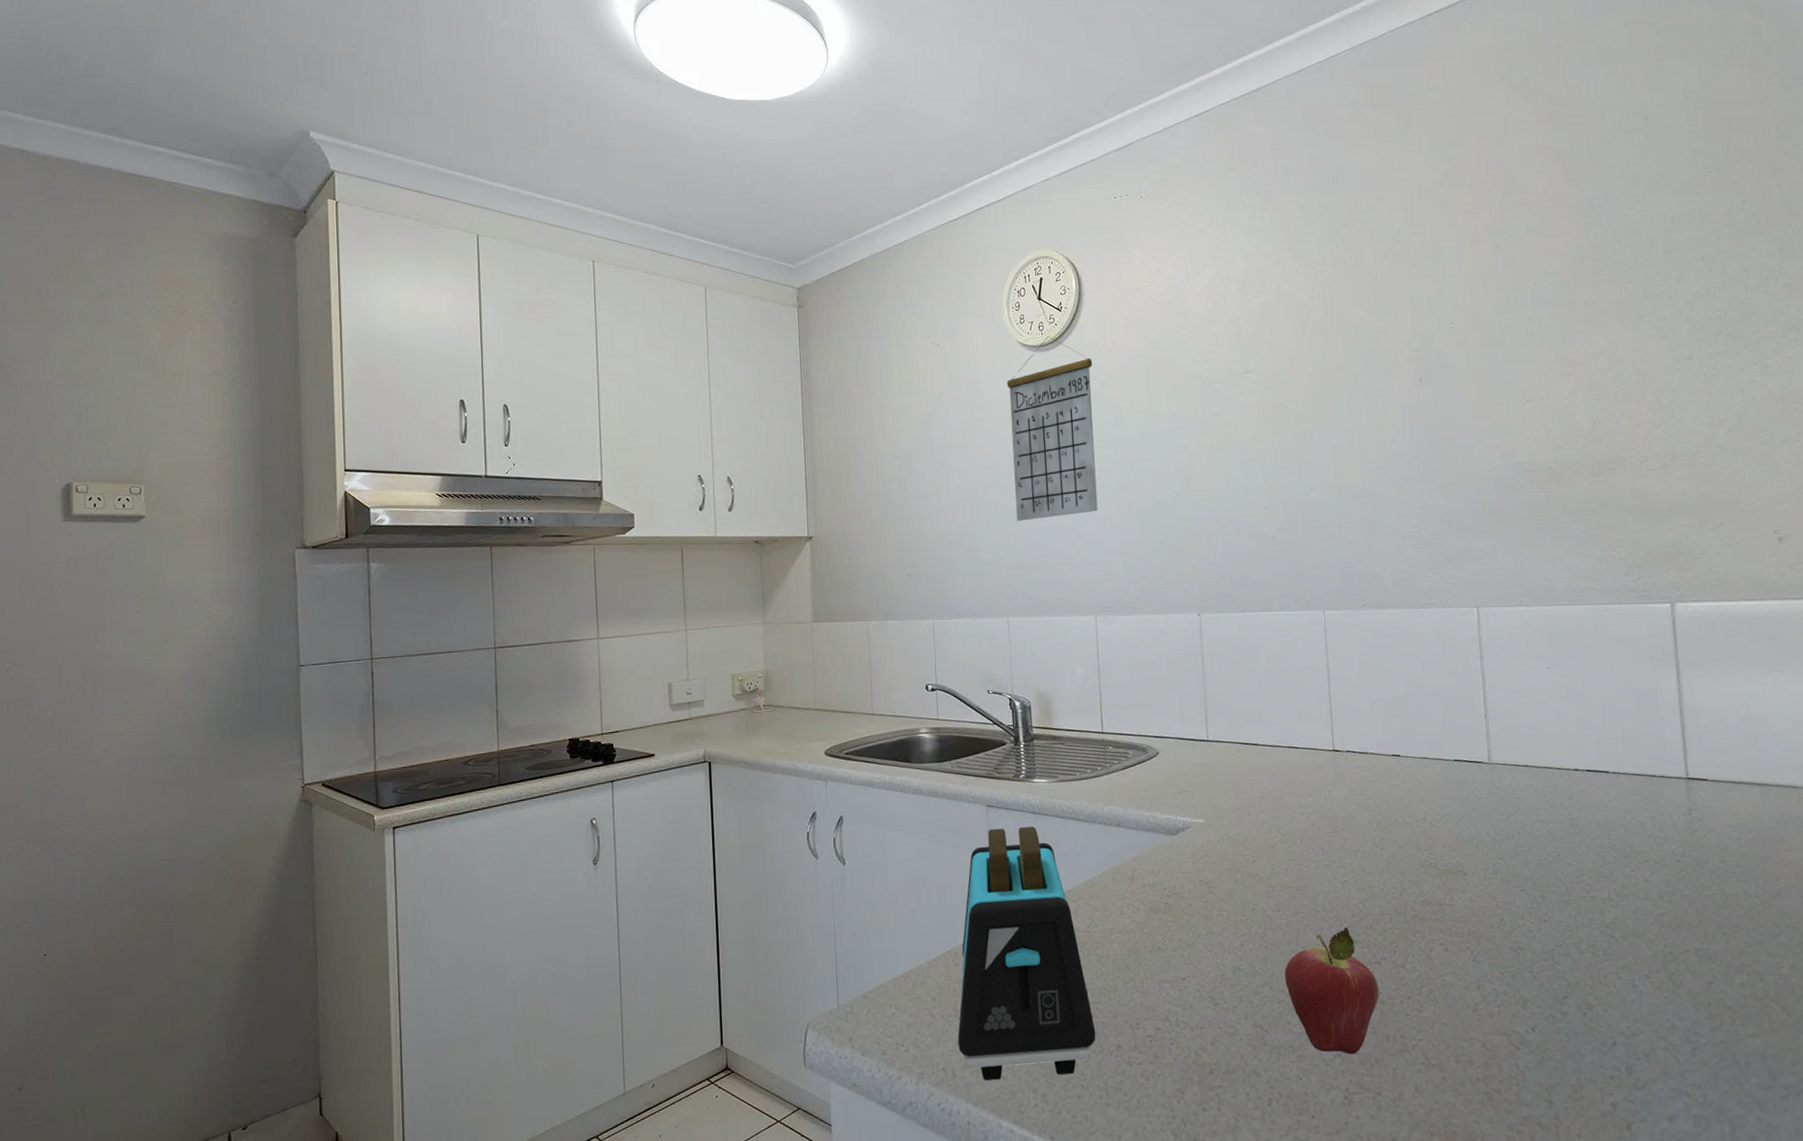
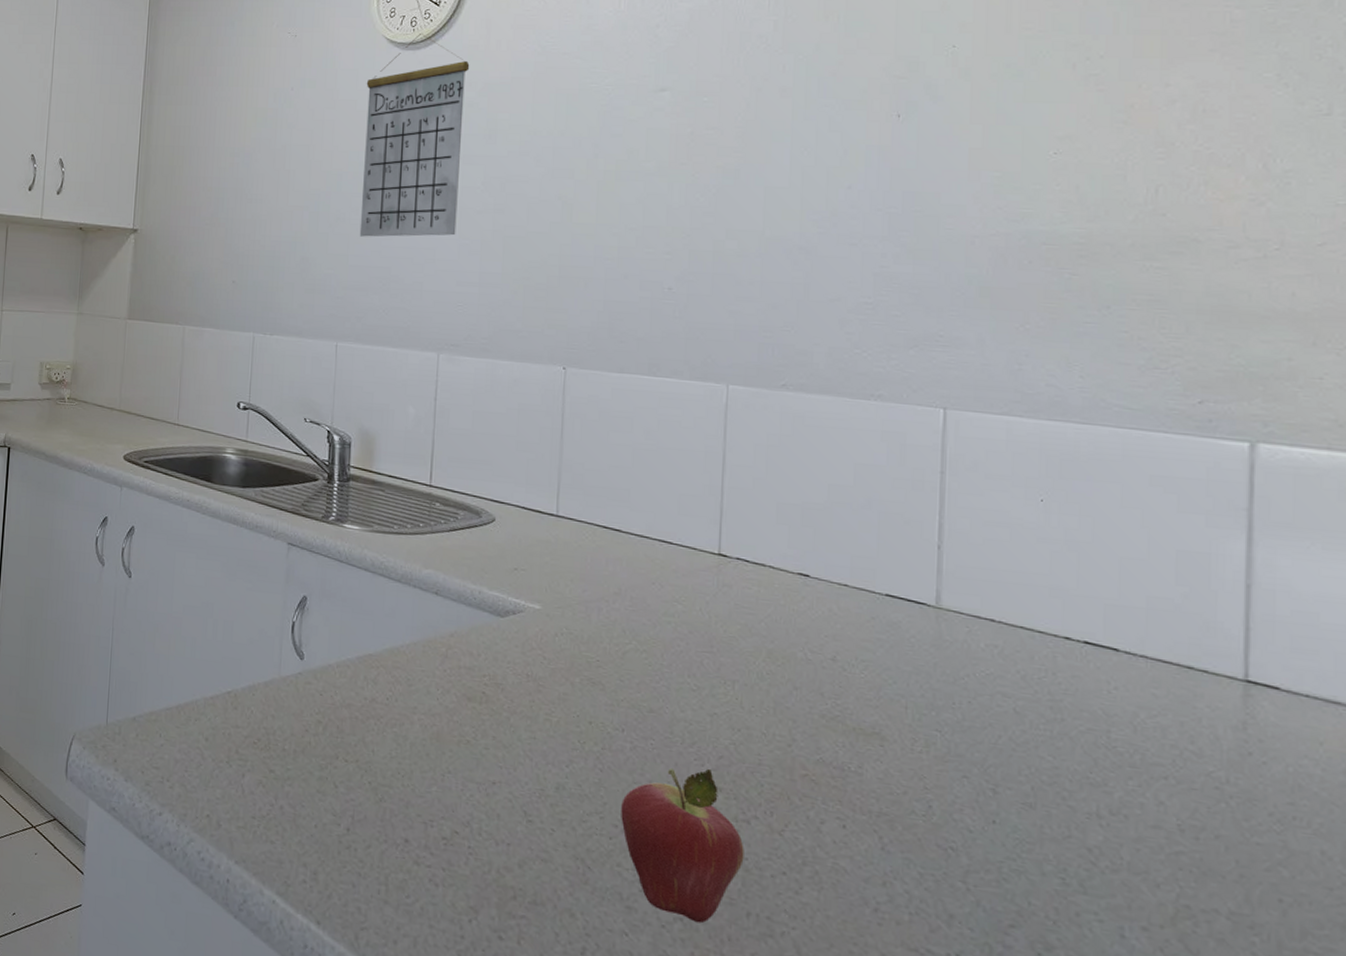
toaster: present [957,826,1096,1081] -> none [226,569,382,857]

